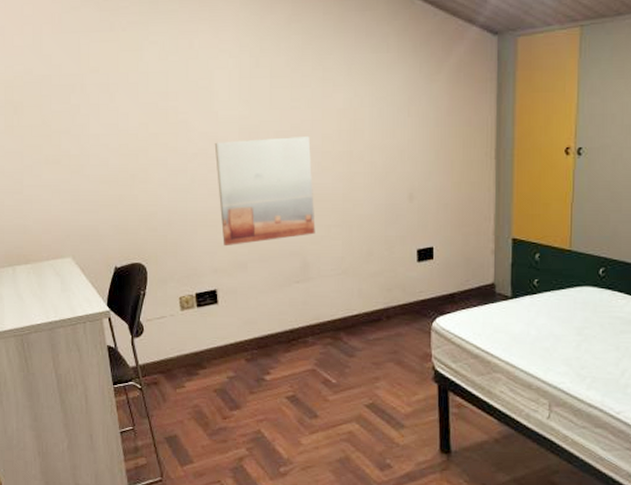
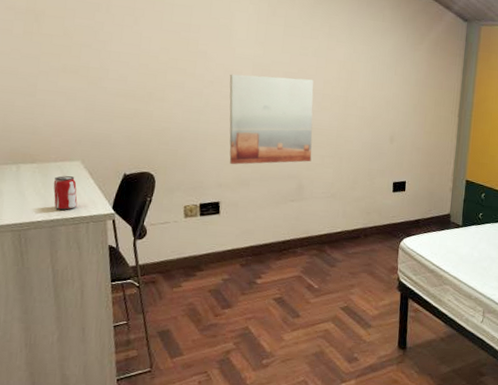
beverage can: none [48,274,73,311] -> present [53,176,78,210]

